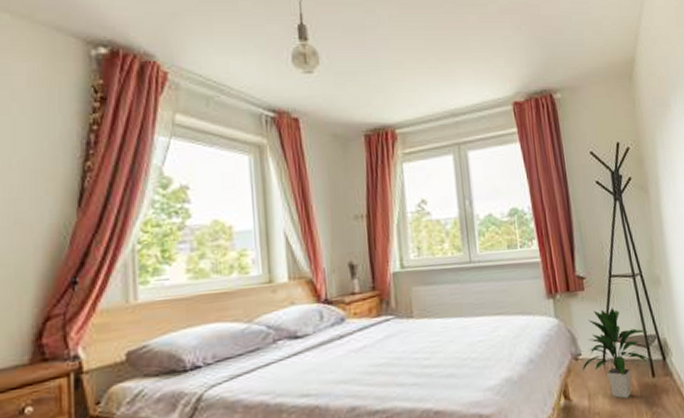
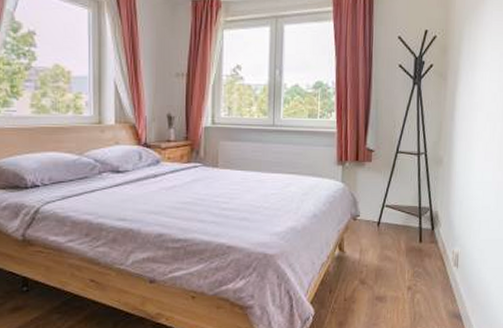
indoor plant: present [582,308,651,399] -> none [358,180,423,257]

